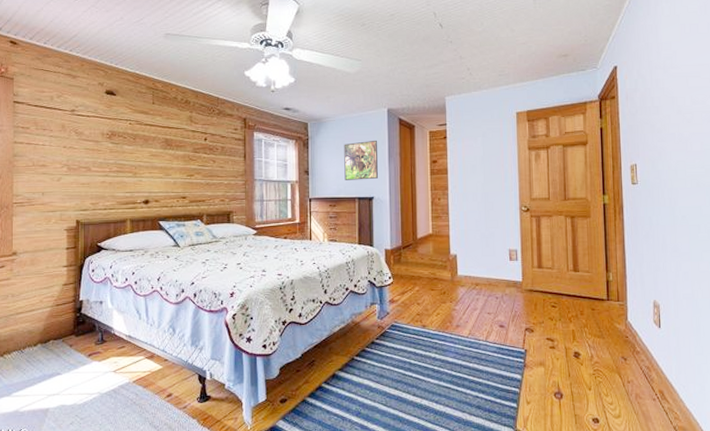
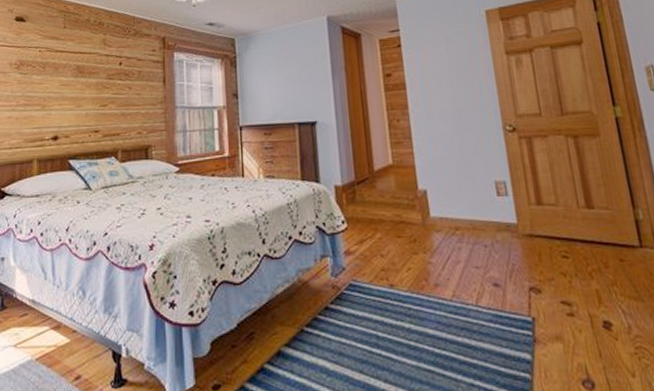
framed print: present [344,140,378,180] -> none [277,53,320,103]

